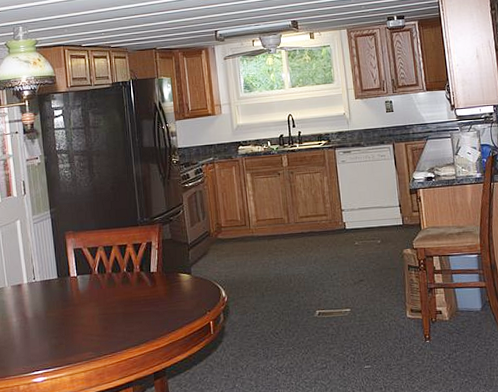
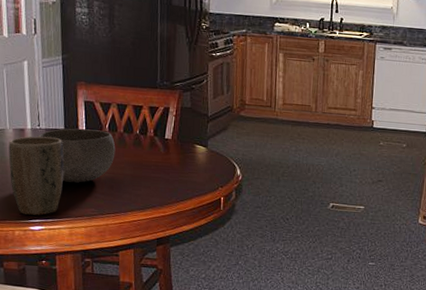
plant pot: none [8,288,61,368] -> present [8,136,65,216]
bowl: none [34,274,106,329] -> present [37,128,116,183]

